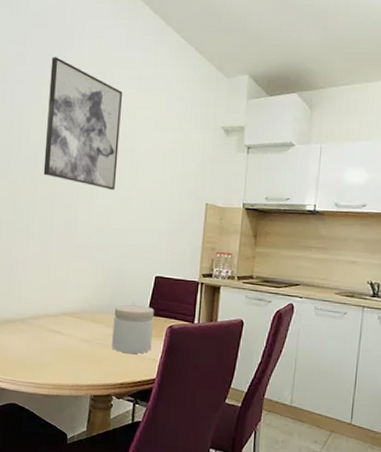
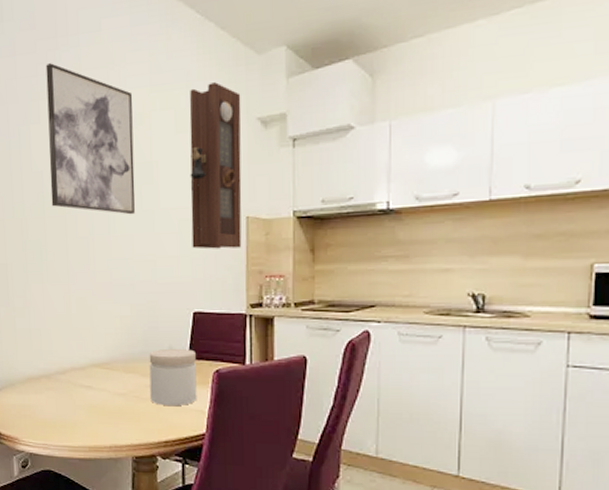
pendulum clock: none [160,94,211,228] -> present [189,82,242,249]

